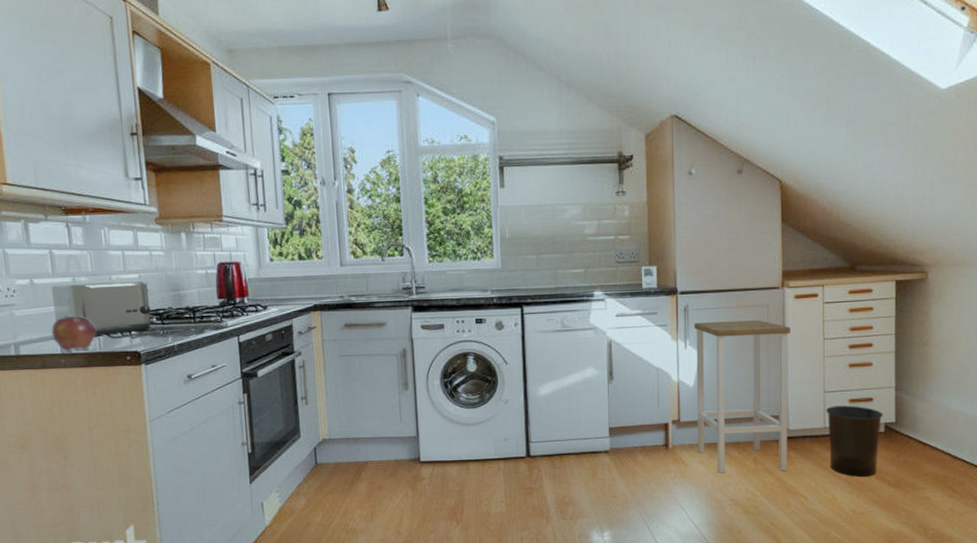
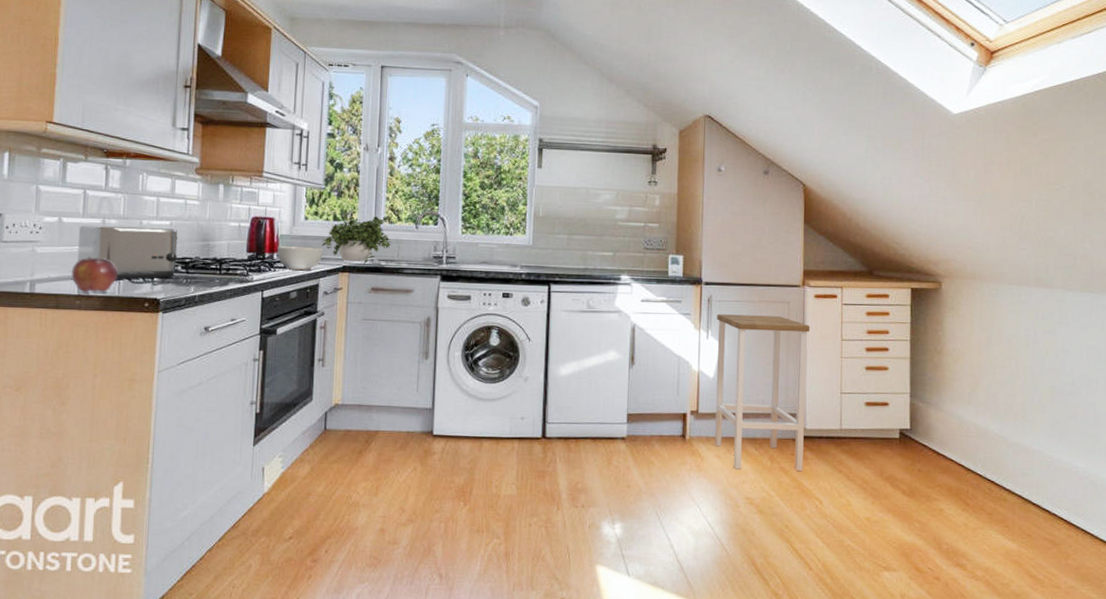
bowl: none [246,287,293,313] -> present [277,245,324,271]
potted plant: none [289,251,359,301] -> present [321,216,391,264]
waste bin: present [825,405,883,477] -> none [842,408,898,483]

